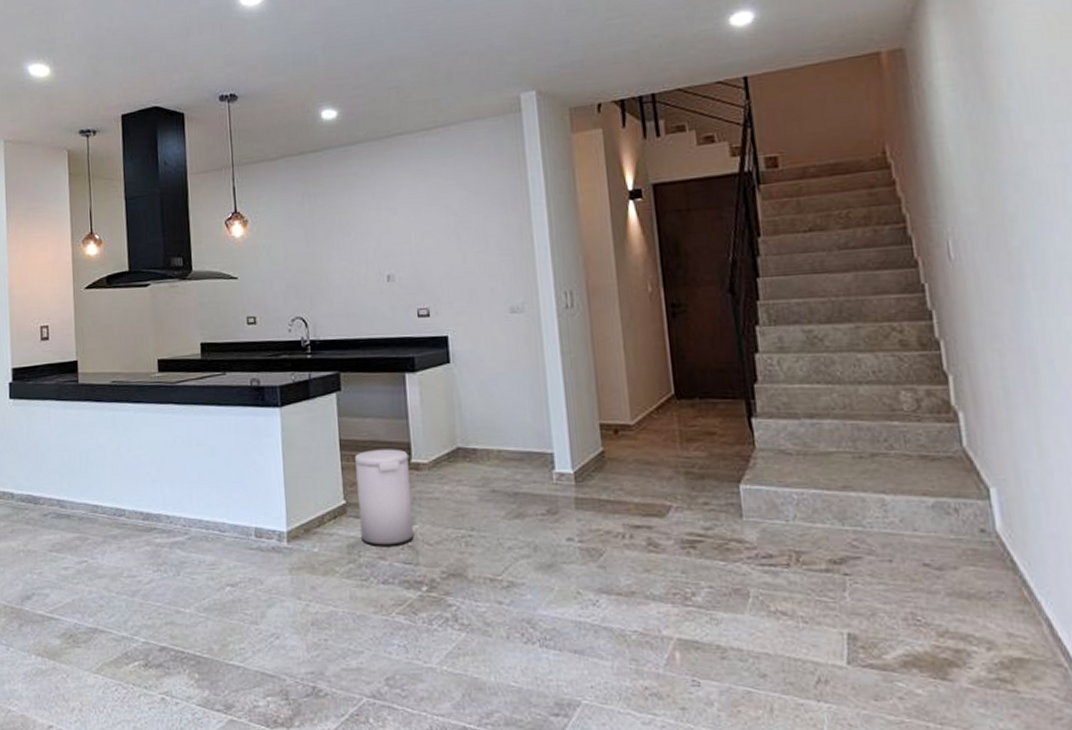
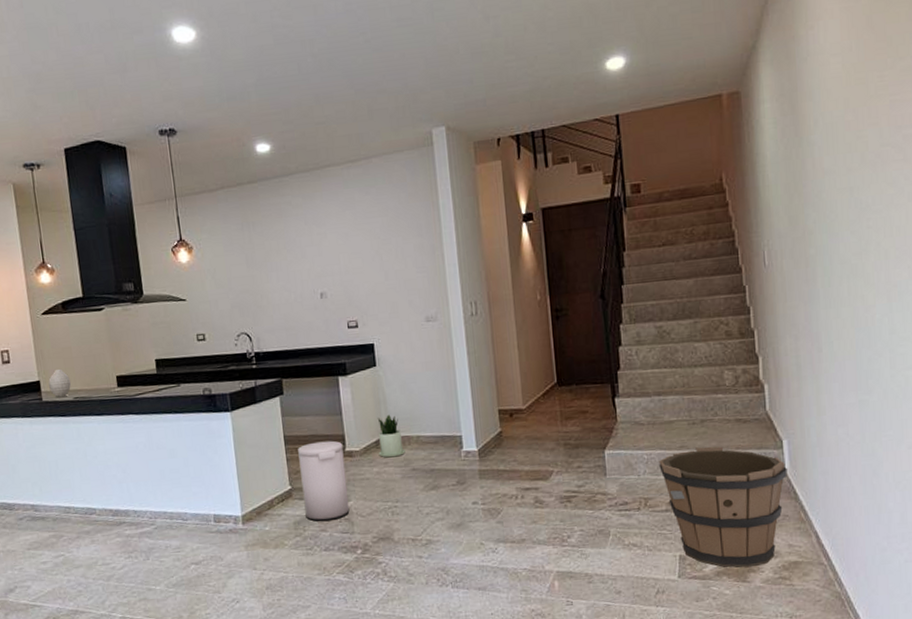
vase: none [86,348,110,381] -> present [48,368,72,398]
planter: none [450,421,484,475] -> present [377,414,406,458]
wooden bucket: none [814,489,1000,660] -> present [659,446,787,568]

